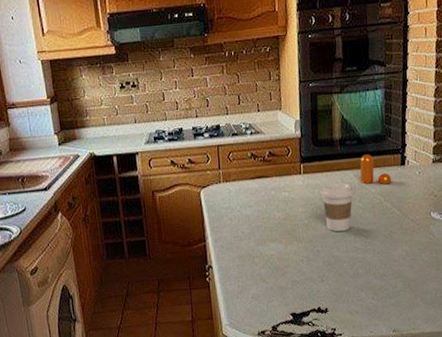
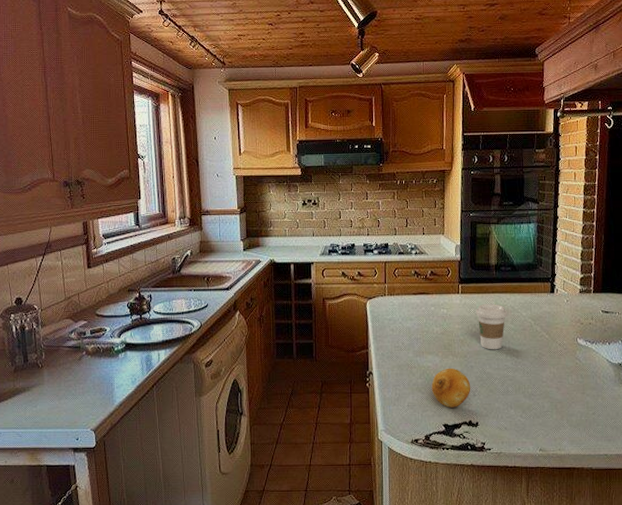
fruit: none [276,254,319,296] -> present [431,368,471,408]
pepper shaker: present [360,154,392,184] -> none [513,280,542,308]

